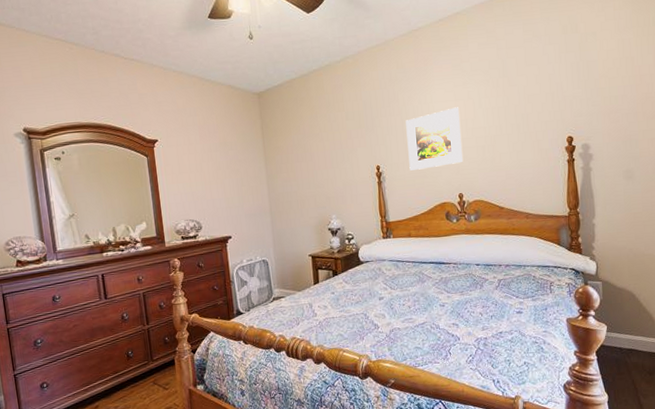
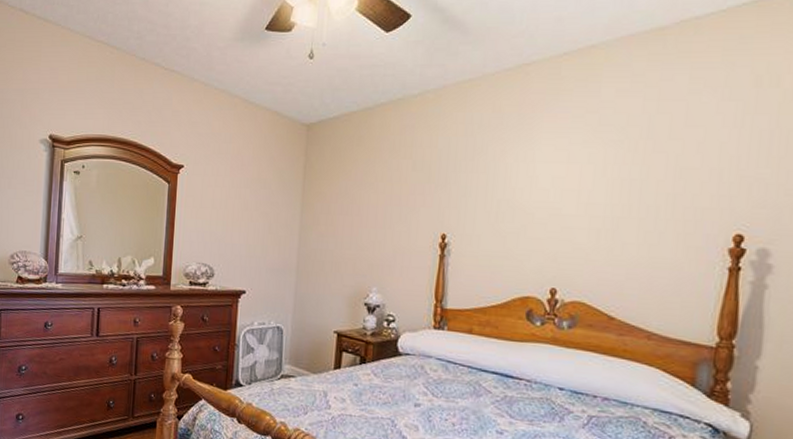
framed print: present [405,107,464,171] -> none [486,172,571,248]

